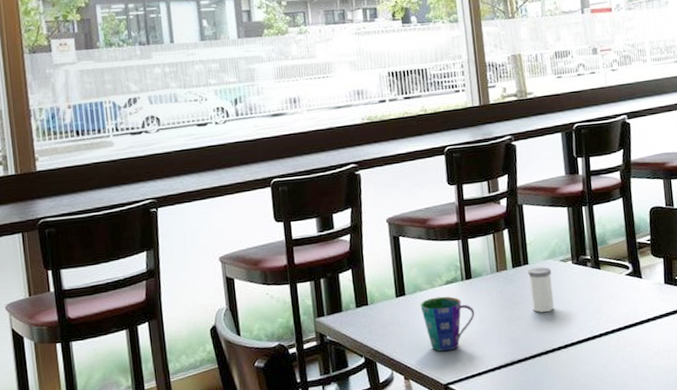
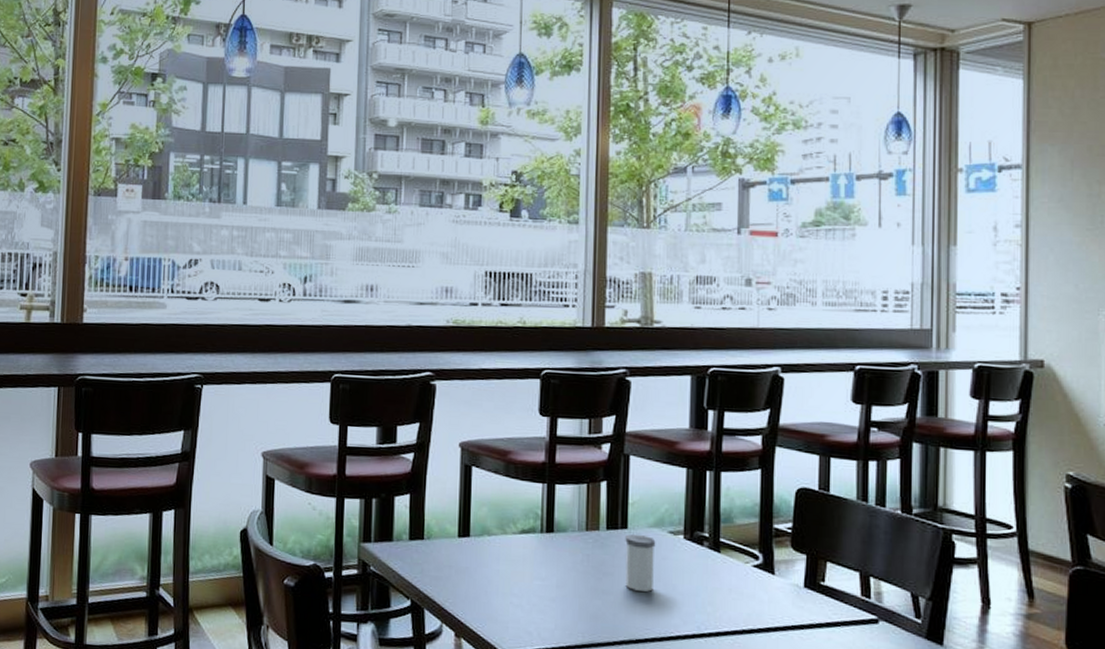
cup: present [420,296,475,352] -> none [486,546,552,614]

